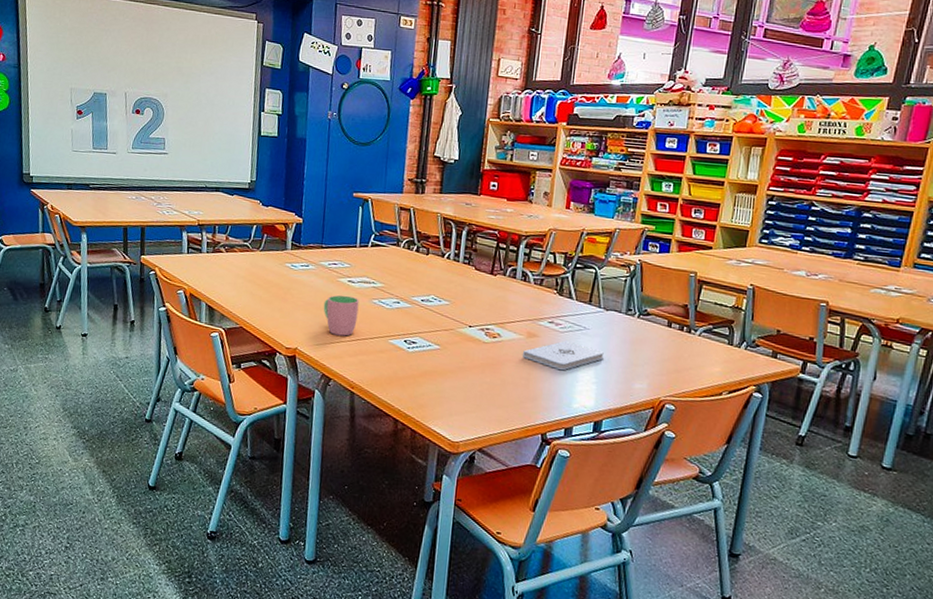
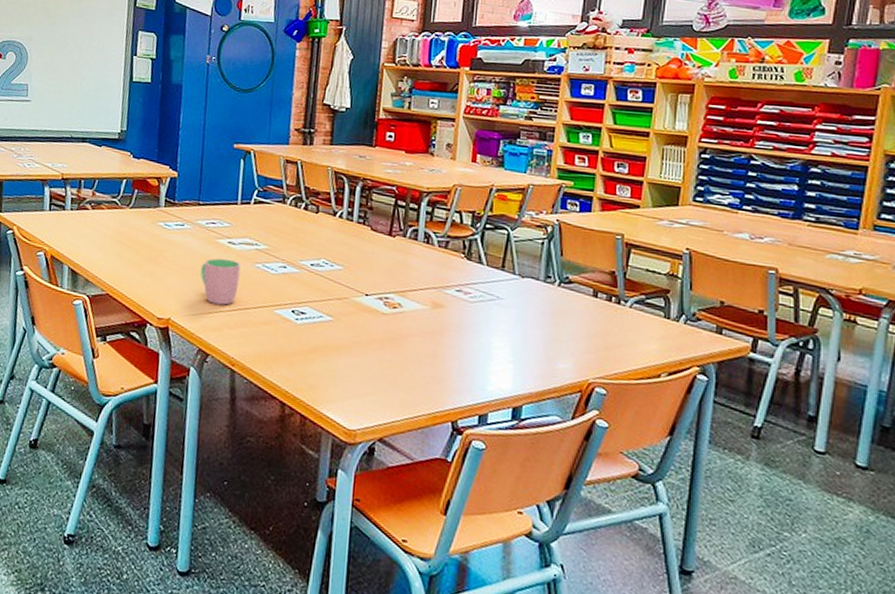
notepad: present [523,340,604,371] -> none [428,312,521,347]

